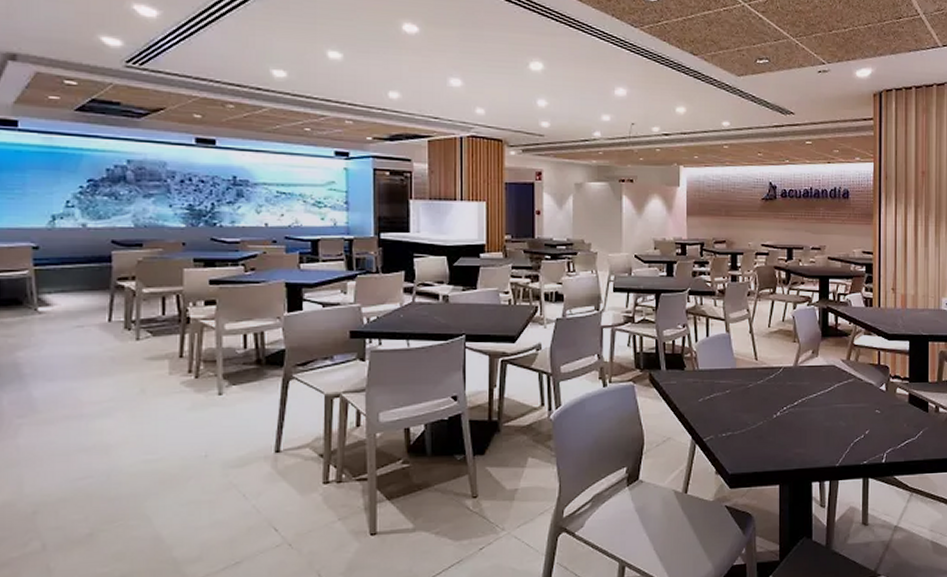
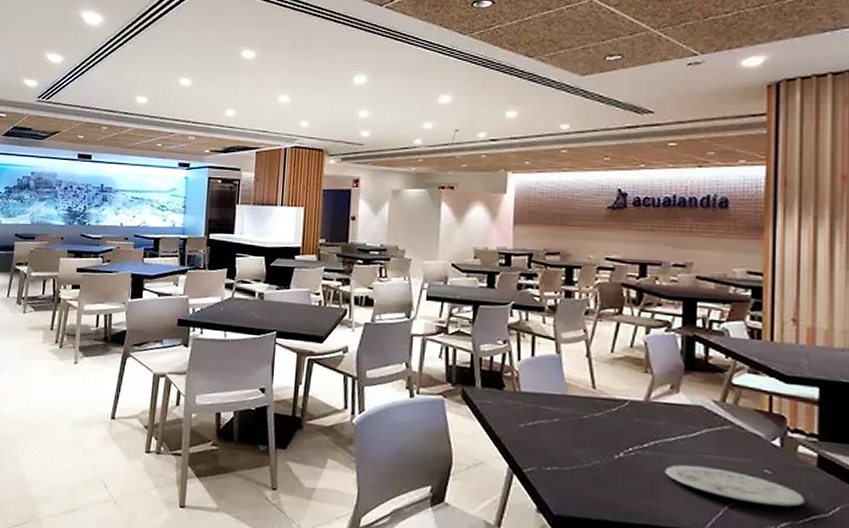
plate: none [809,414,902,438] -> present [664,464,806,507]

